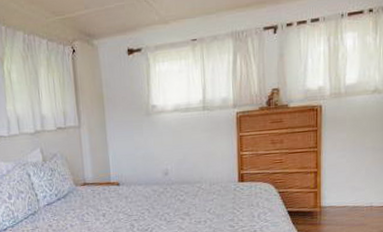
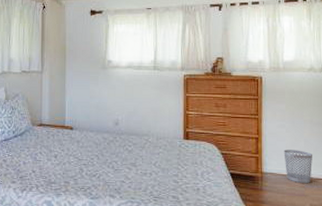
wastebasket: none [343,179,373,213] -> present [283,149,312,184]

